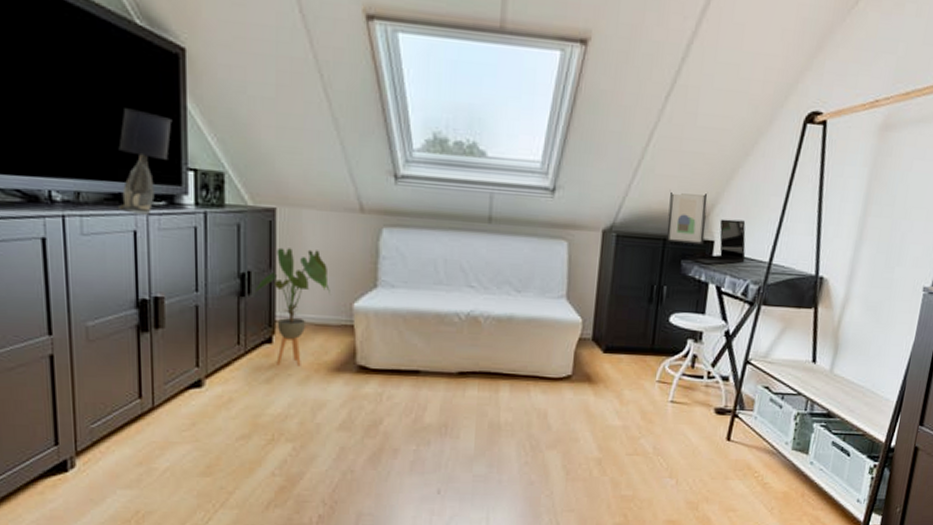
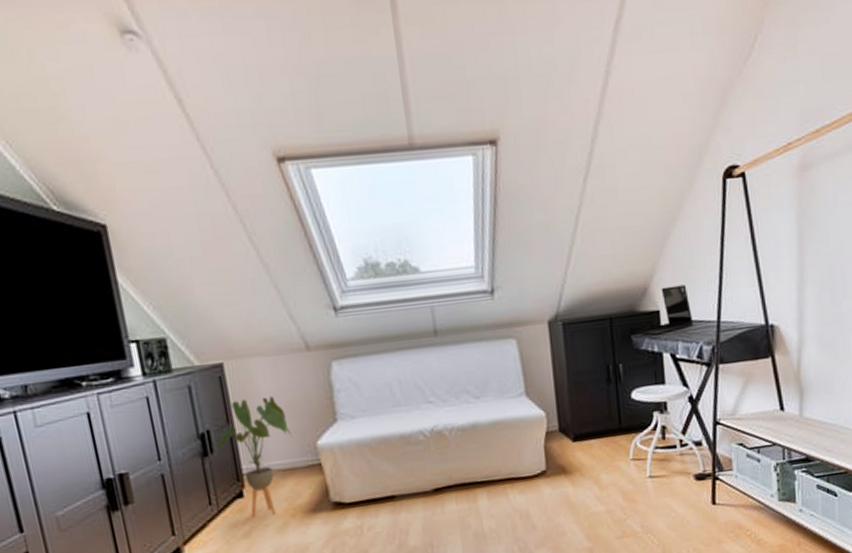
table lamp: present [117,108,173,215] -> none [56,293,108,397]
picture frame: present [666,189,708,245] -> none [605,264,650,321]

